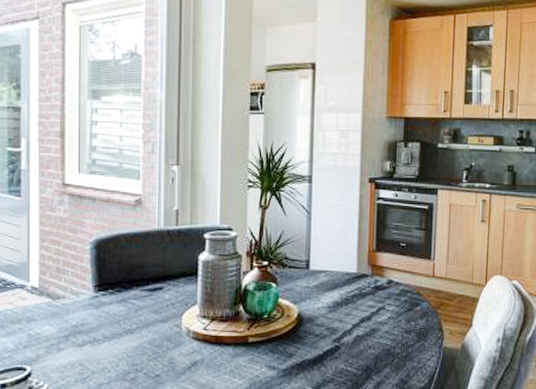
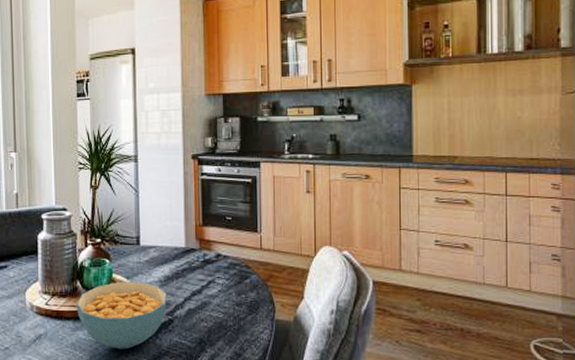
cereal bowl: none [237,307,336,377] -> present [76,282,168,350]

